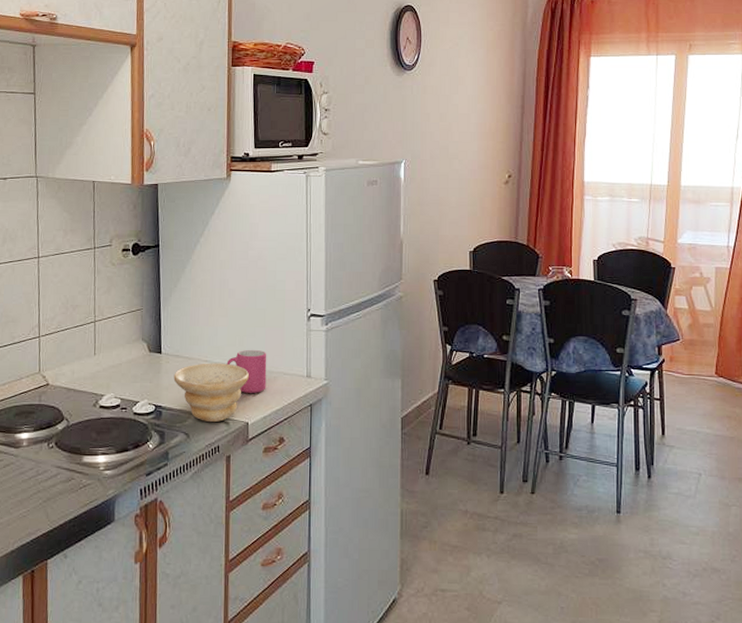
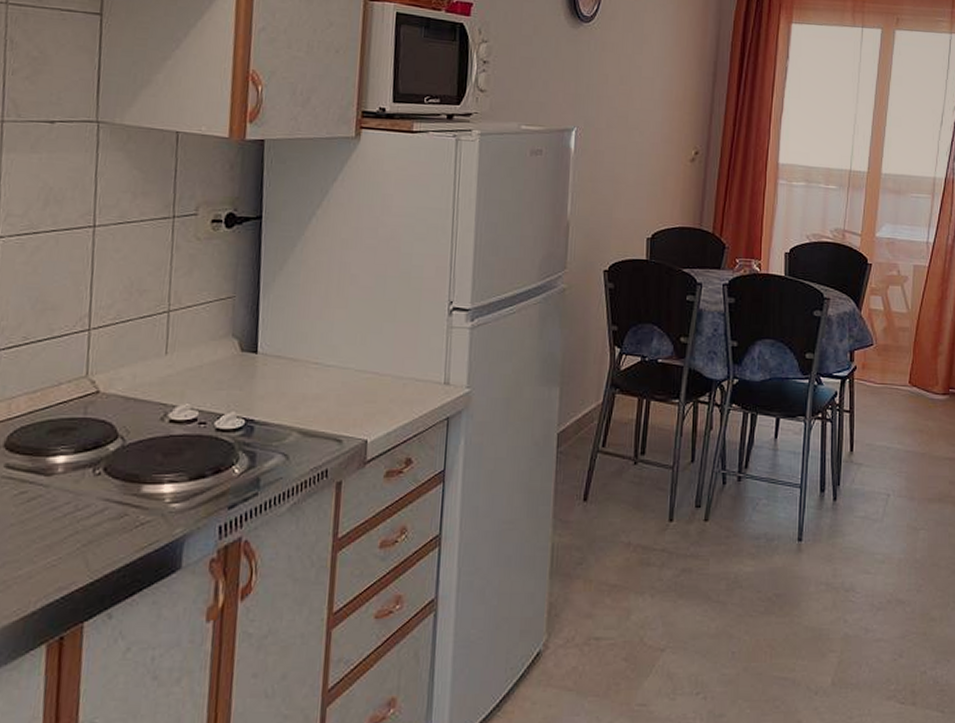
bowl: present [173,363,250,423] -> none [272,365,372,441]
mug: present [226,349,267,393] -> none [343,349,396,404]

